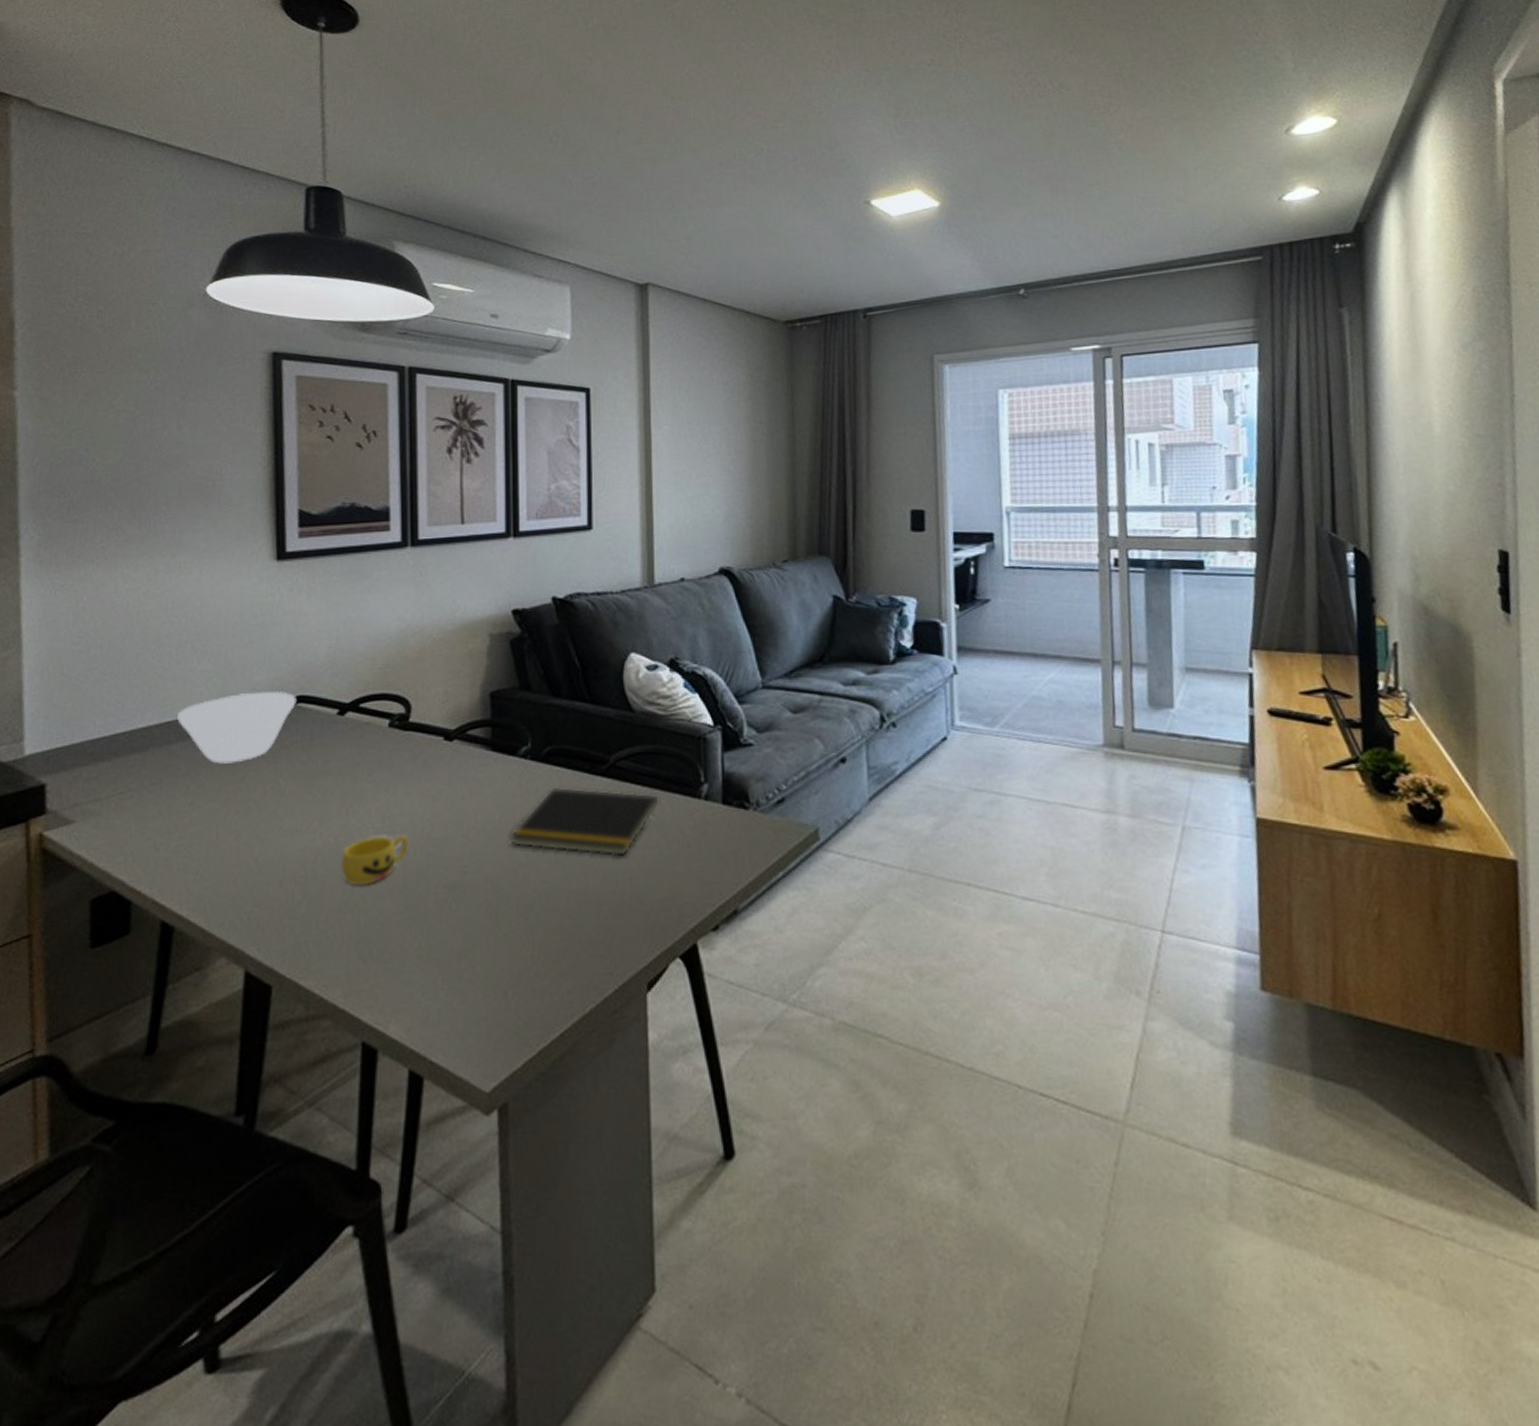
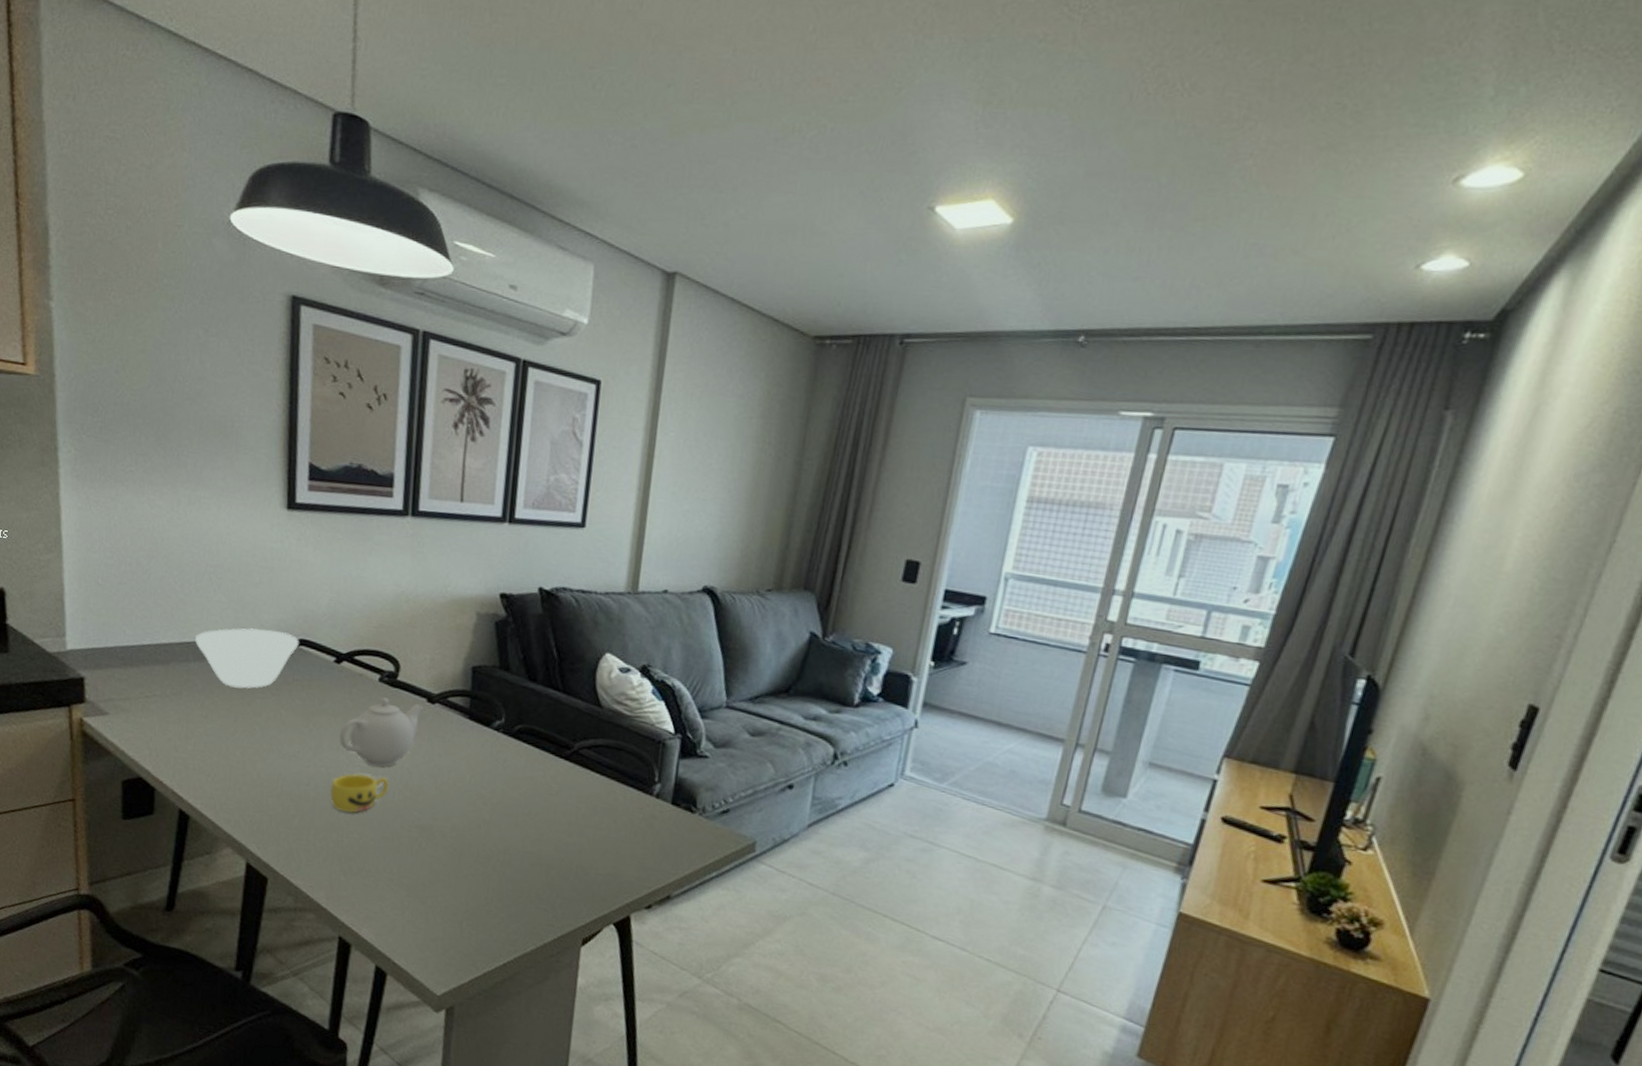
teapot: none [347,744,441,825] -> present [339,697,424,767]
notepad: present [510,786,660,857] -> none [477,761,615,833]

